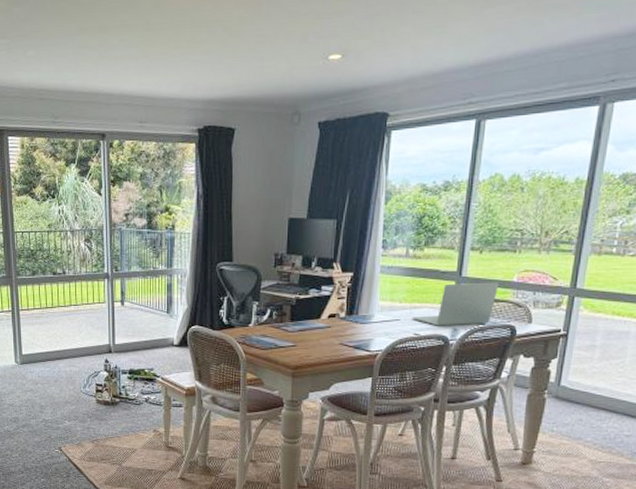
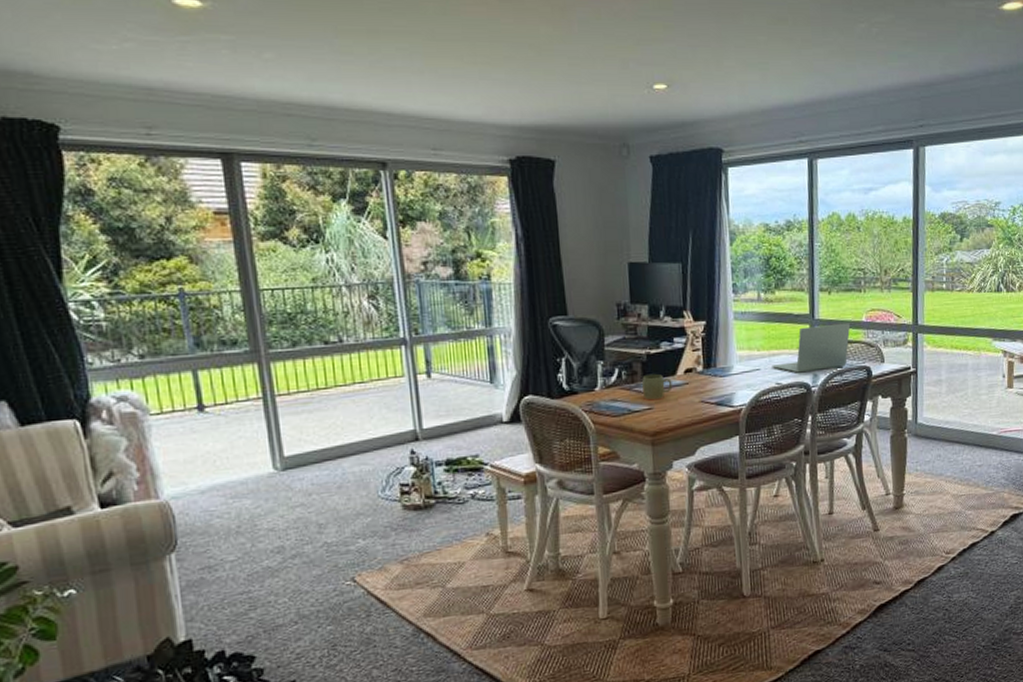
mug: none [288,316,316,339] -> present [641,373,673,401]

